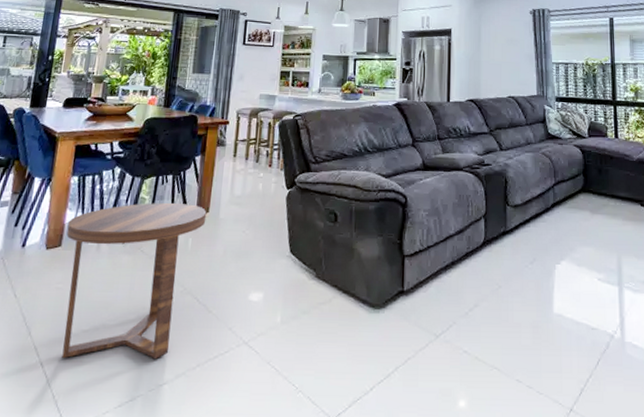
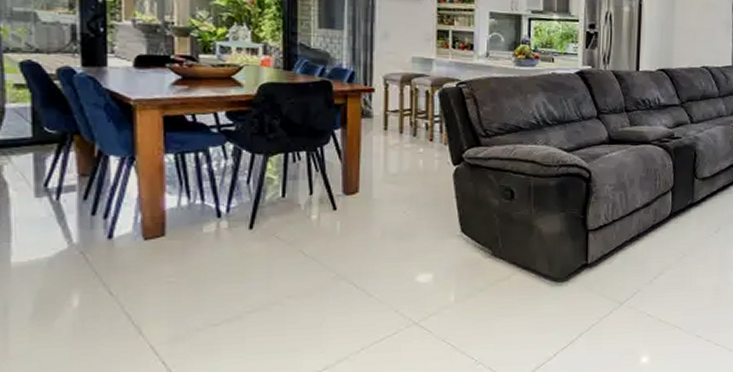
side table: present [62,203,207,360] -> none [170,183,356,354]

